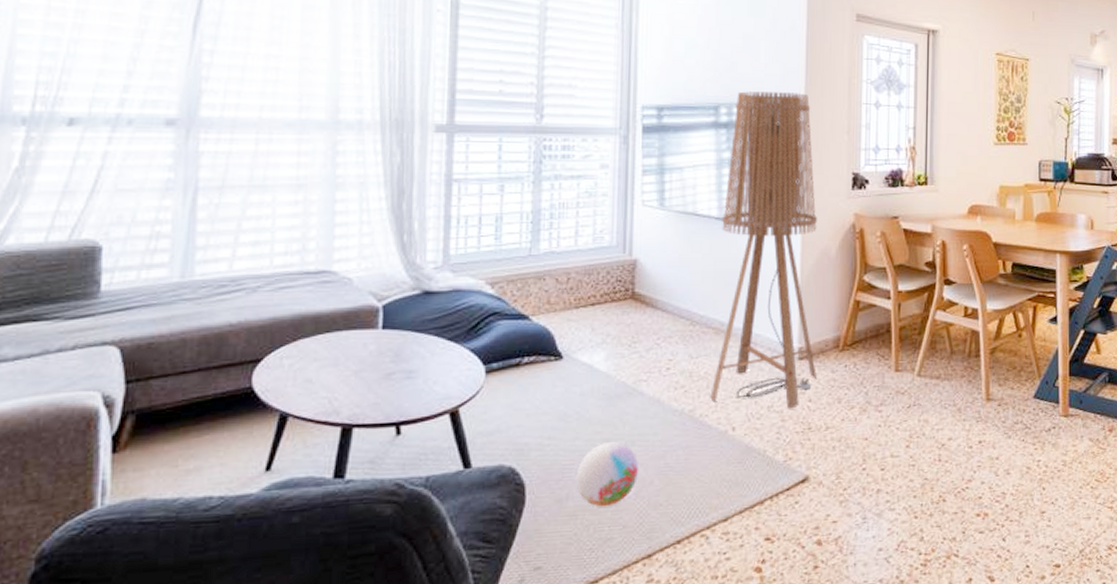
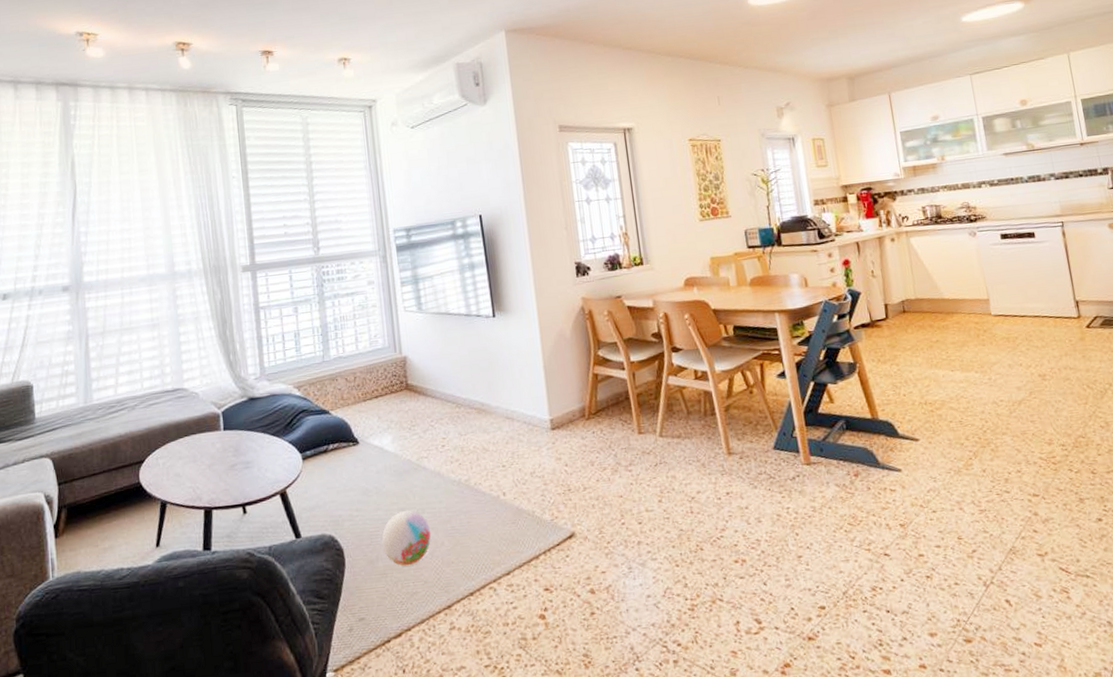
floor lamp: present [710,91,817,409] -> none [468,200,569,474]

